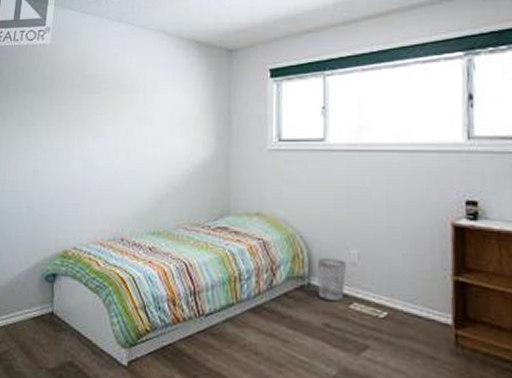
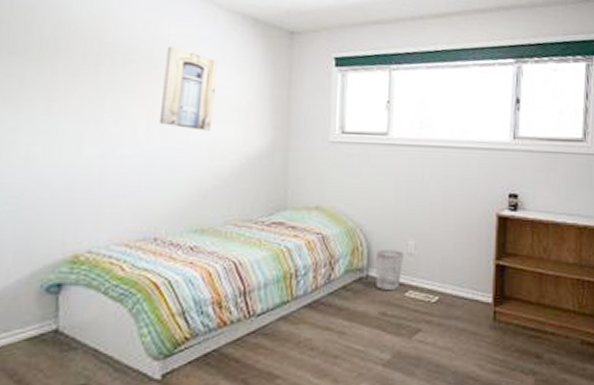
wall art: none [124,73,170,144] -> present [158,45,219,131]

